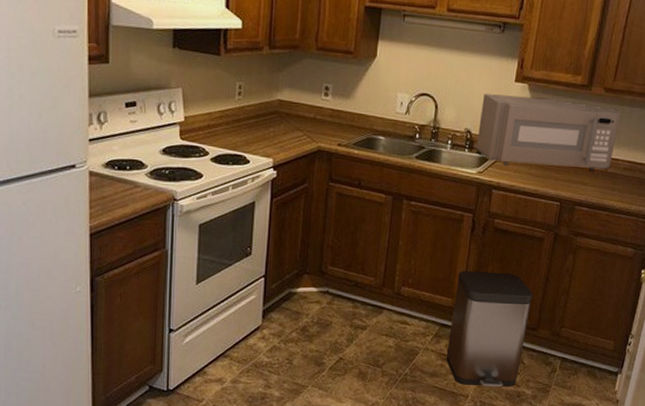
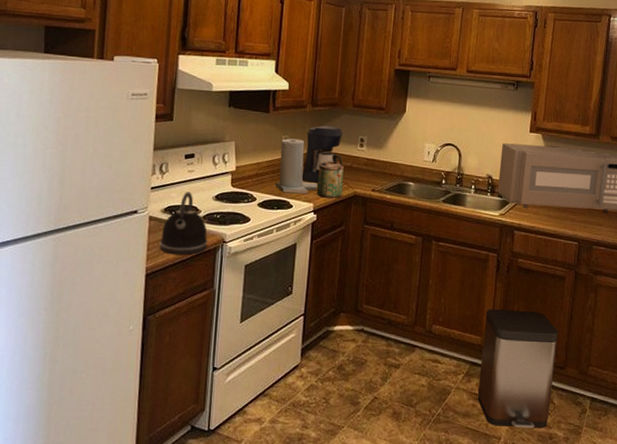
kettle: none [102,144,157,214] -> present [159,192,208,255]
paper towel: none [229,85,277,148] -> present [275,138,318,194]
coffee maker: none [259,71,305,136] -> present [301,125,343,183]
canister: none [276,111,308,153] -> present [316,161,345,198]

